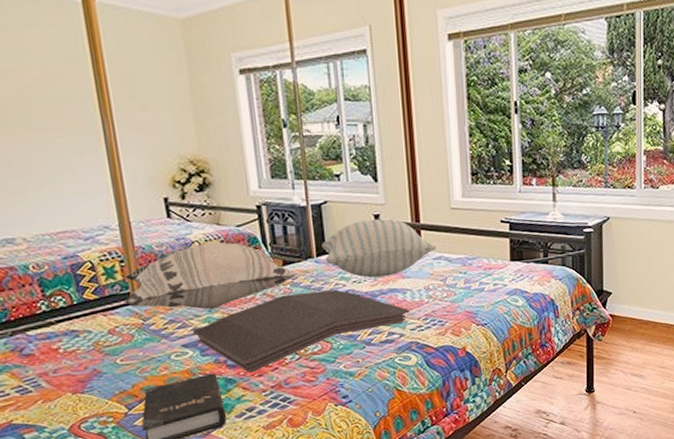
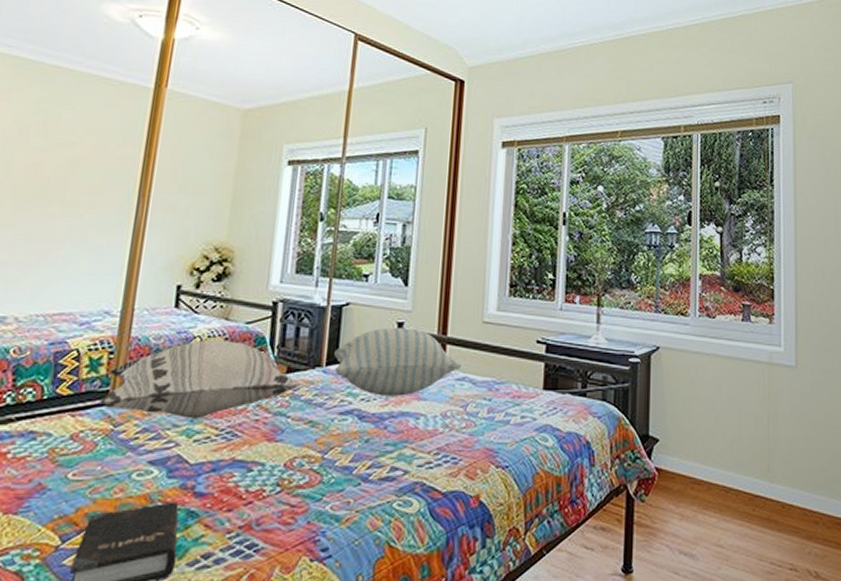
serving tray: present [192,290,410,373] -> none [165,407,421,505]

